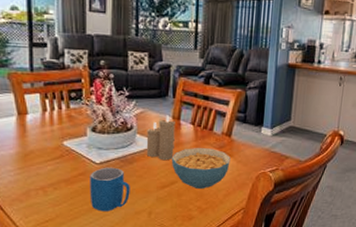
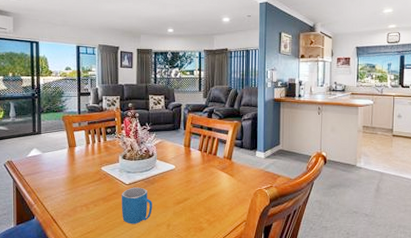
candle: present [146,115,175,161] -> none [164,144,186,181]
cereal bowl: present [171,148,231,189] -> none [184,170,232,204]

